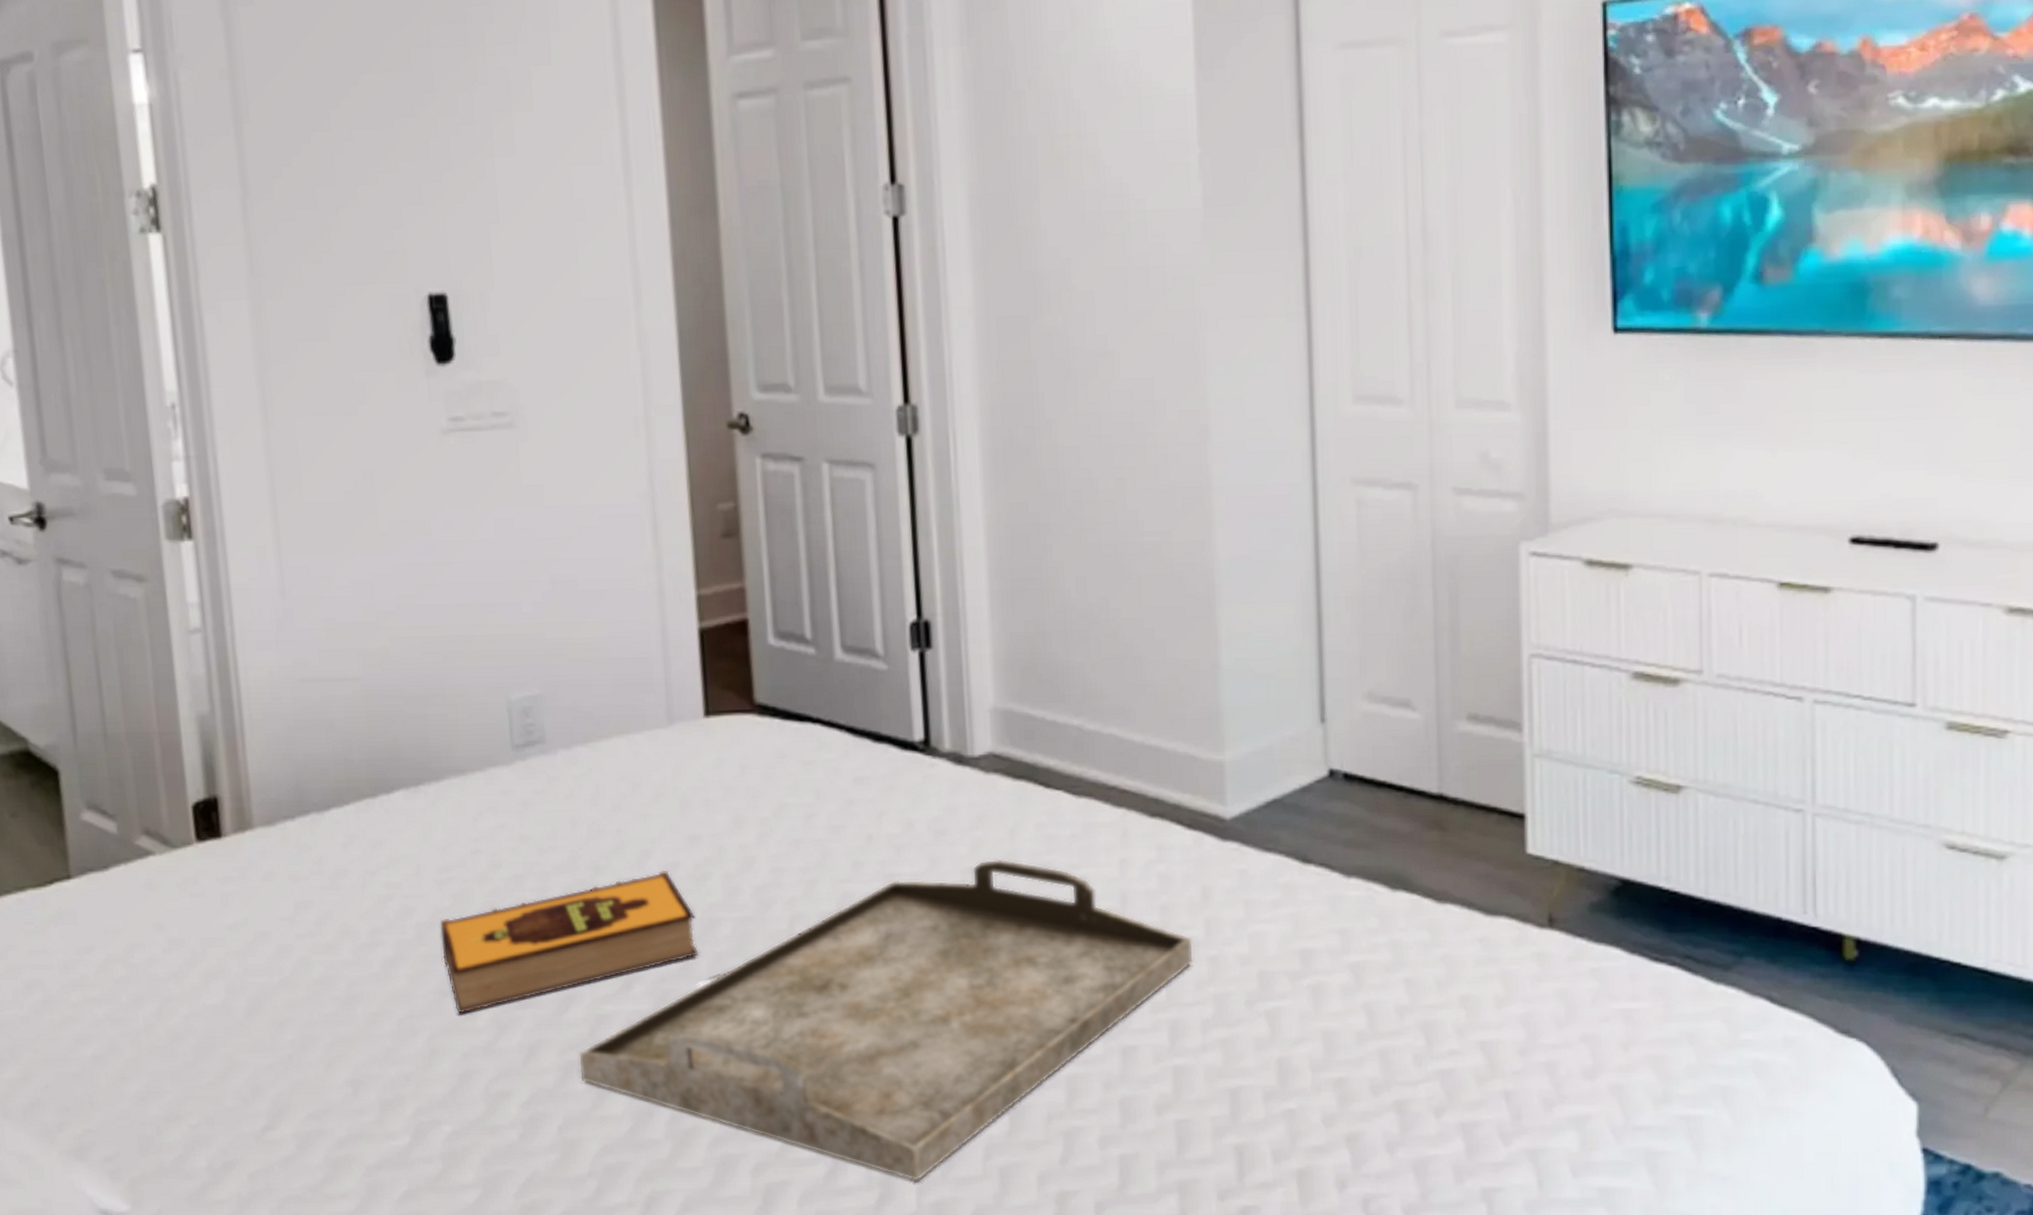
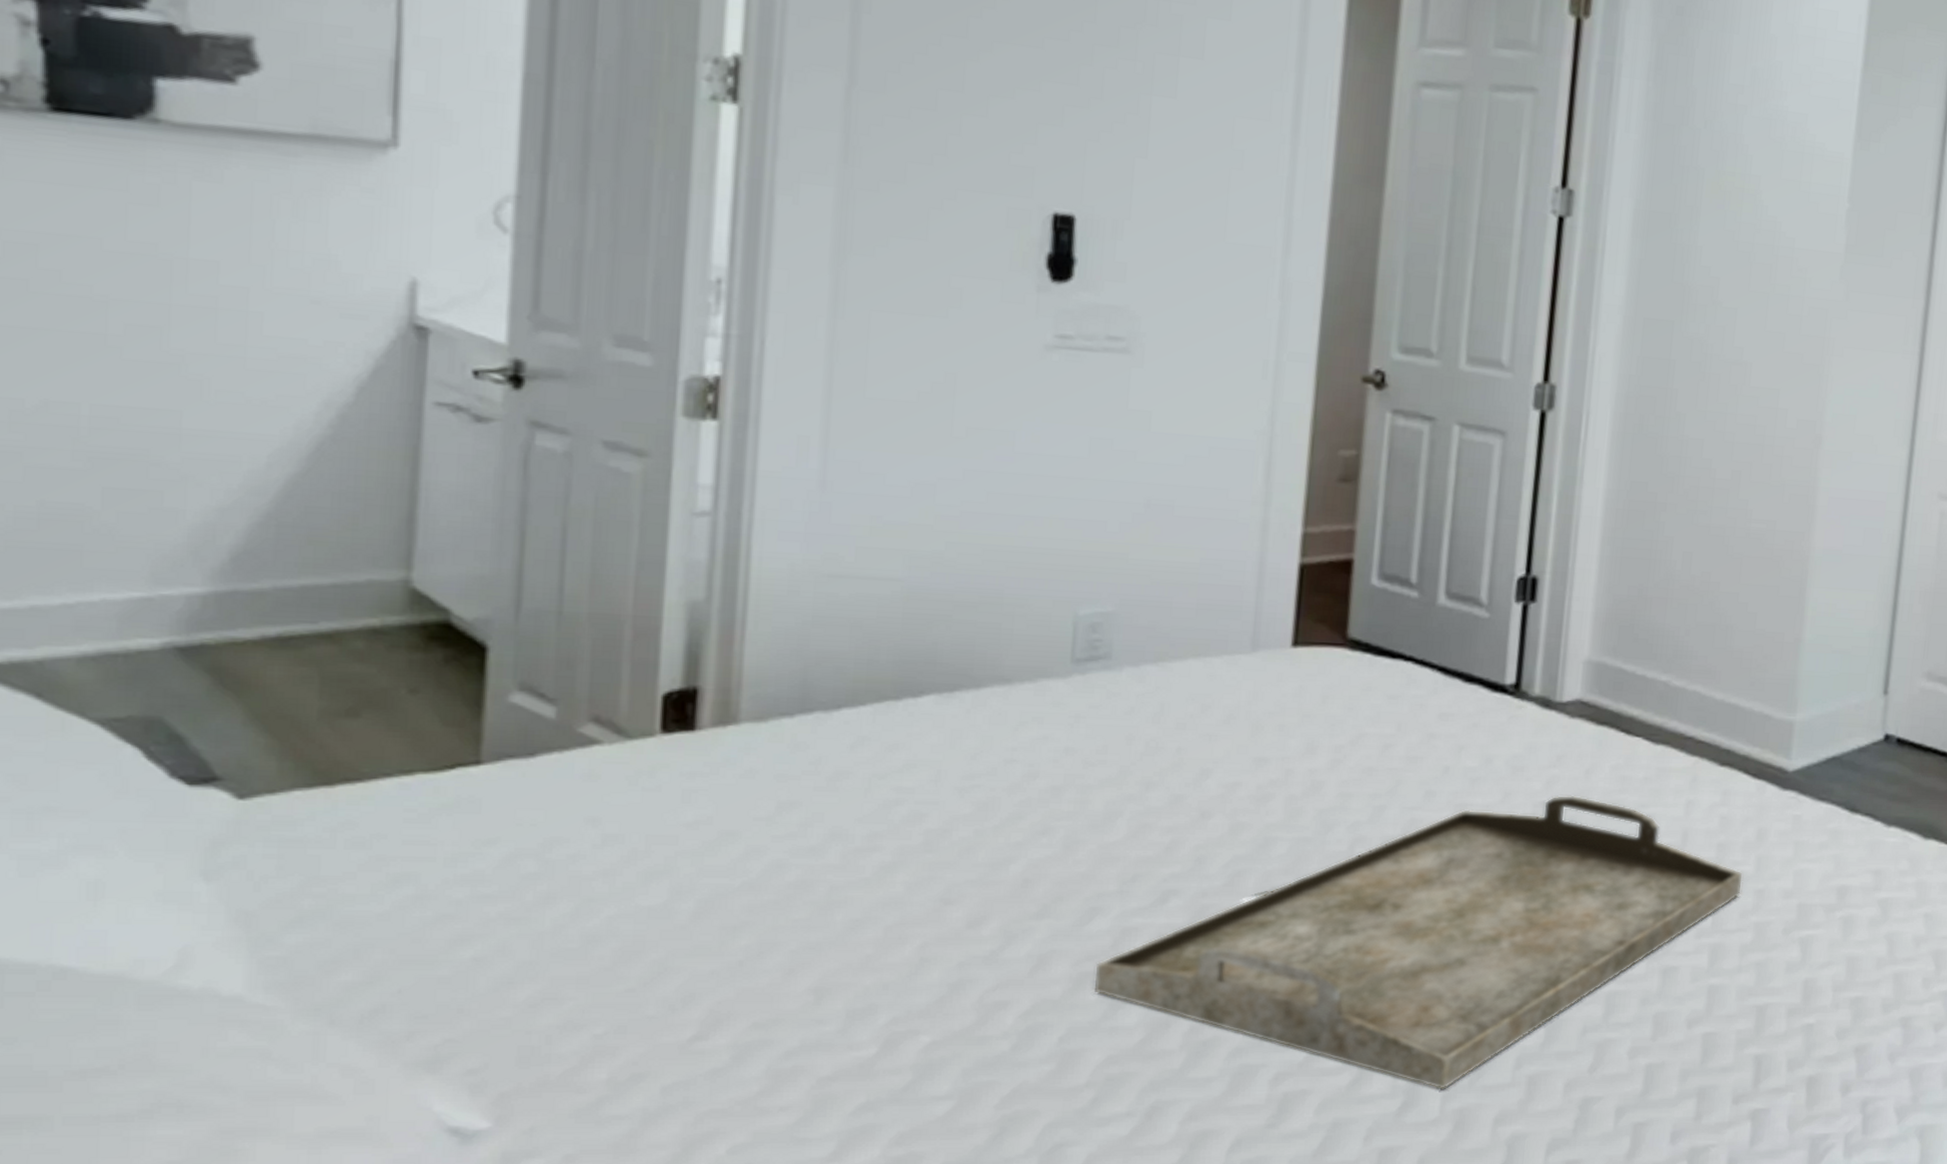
hardback book: present [439,871,699,1014] -> none [952,790,1250,923]

